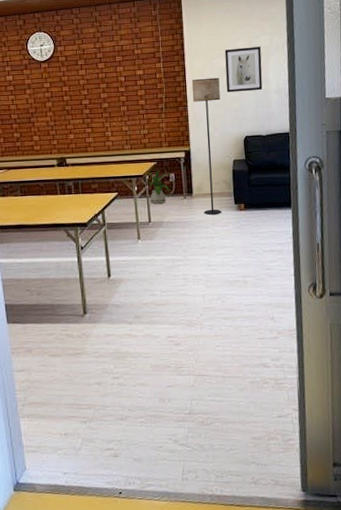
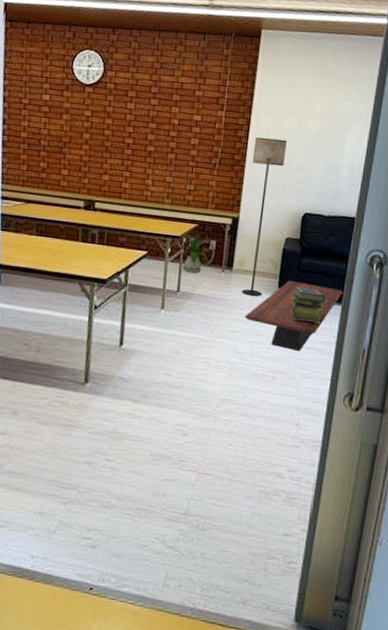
coffee table: none [210,195,291,256] -> present [245,281,343,352]
wall art: present [224,47,263,93] -> none [292,109,341,164]
stack of books: none [247,199,277,229] -> present [291,286,325,324]

